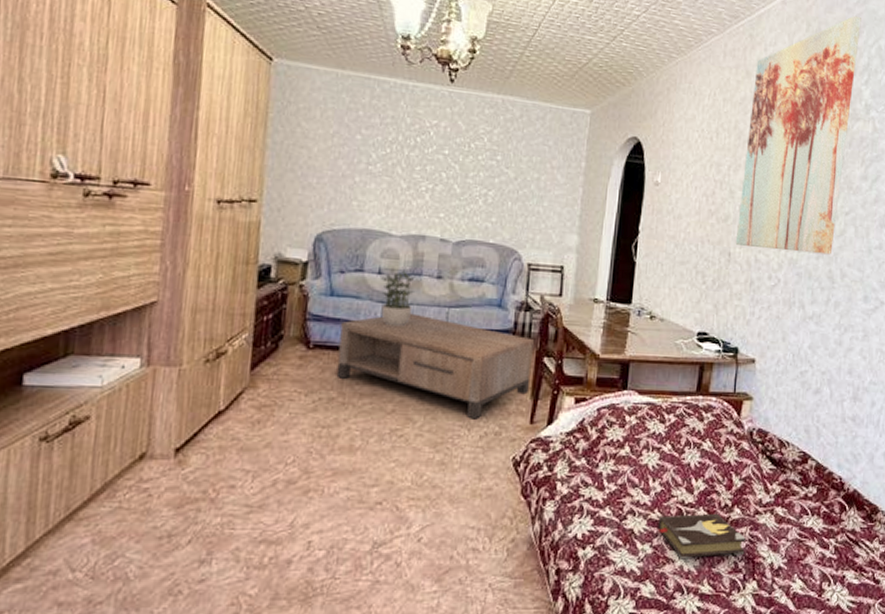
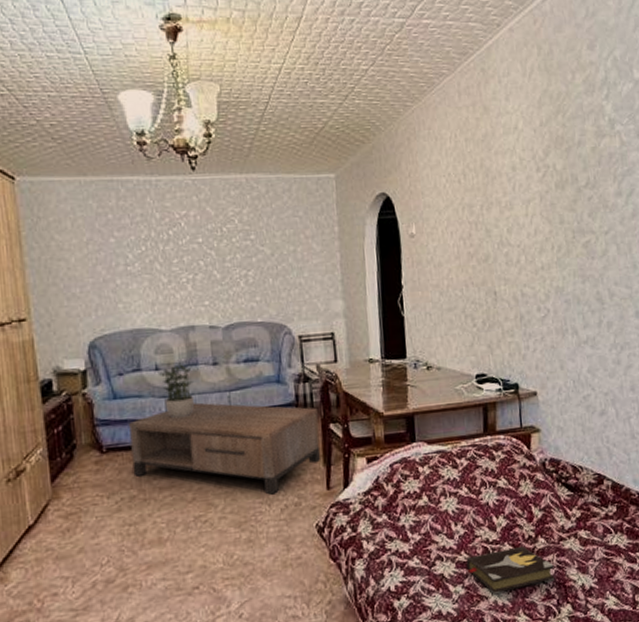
wall art: present [735,15,861,255] -> none [492,30,597,283]

